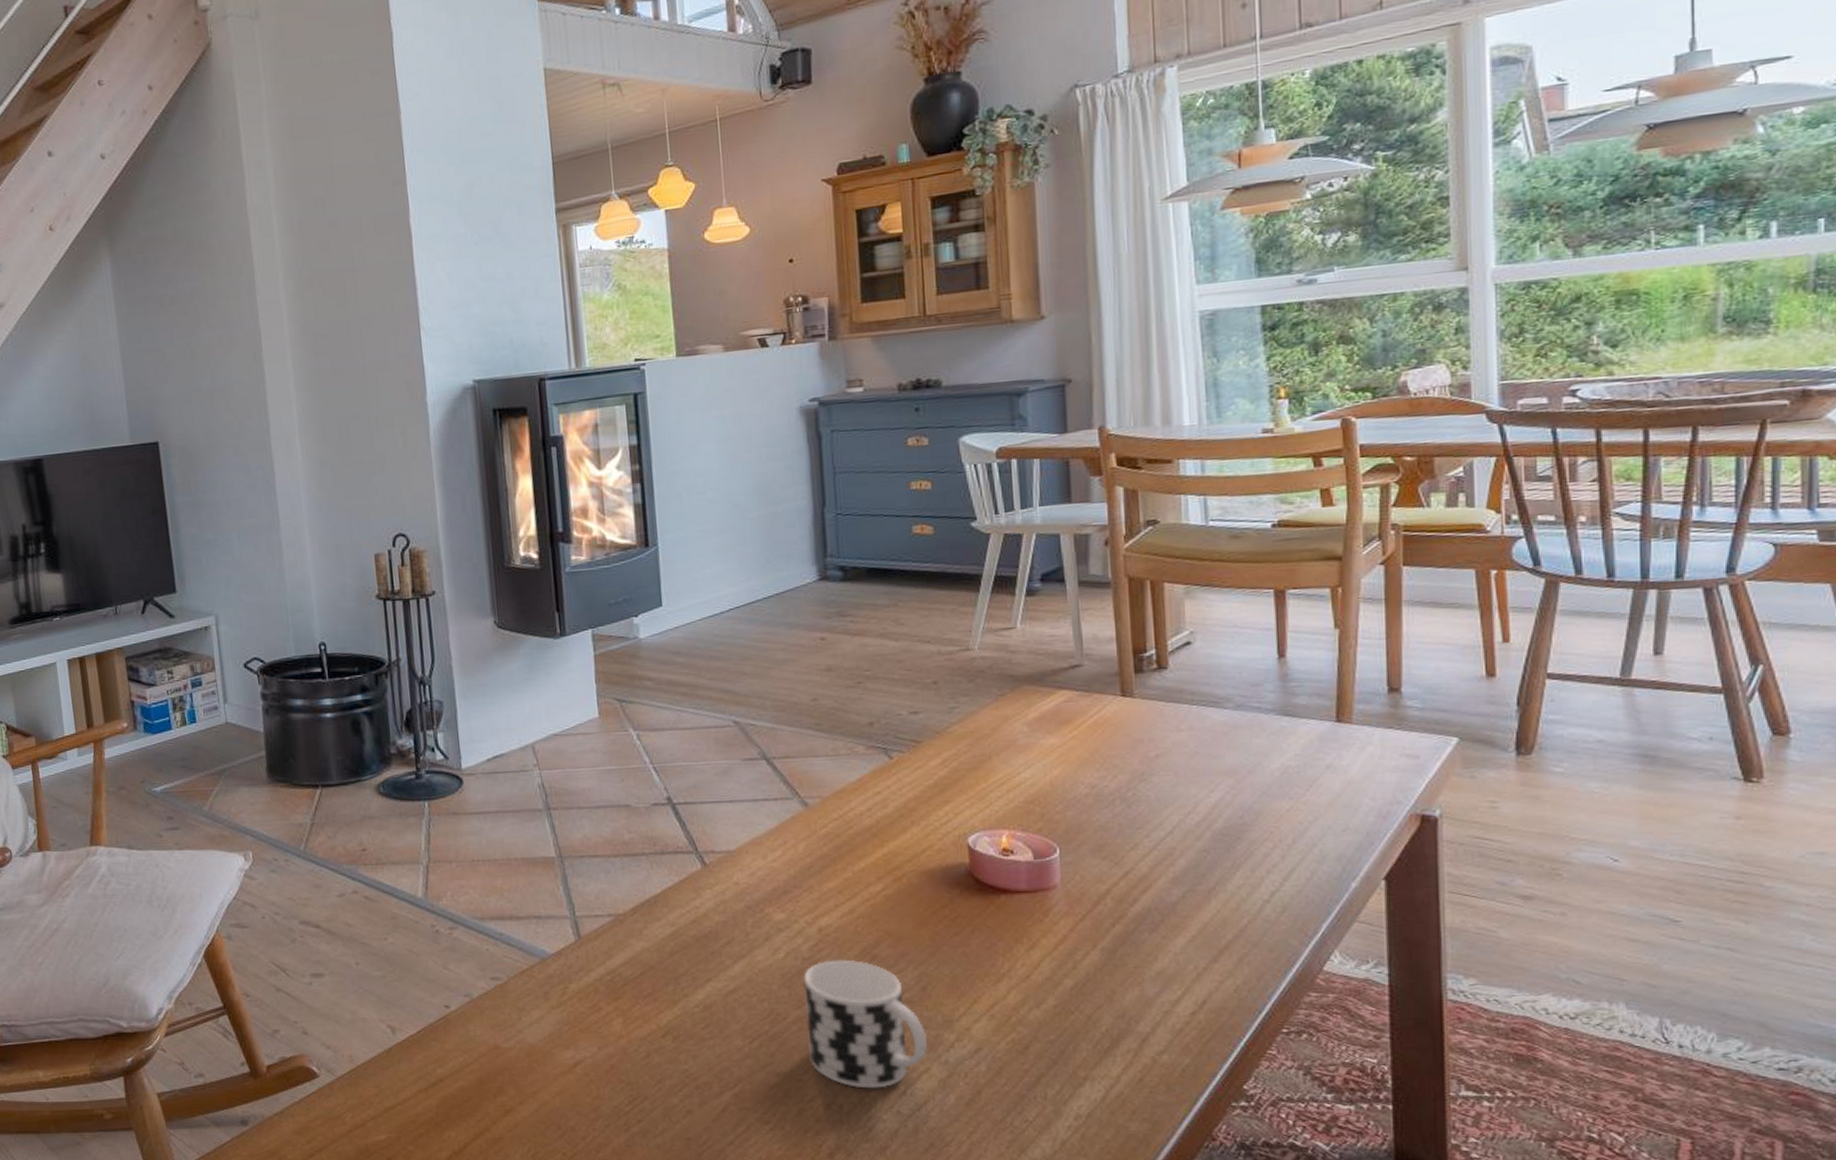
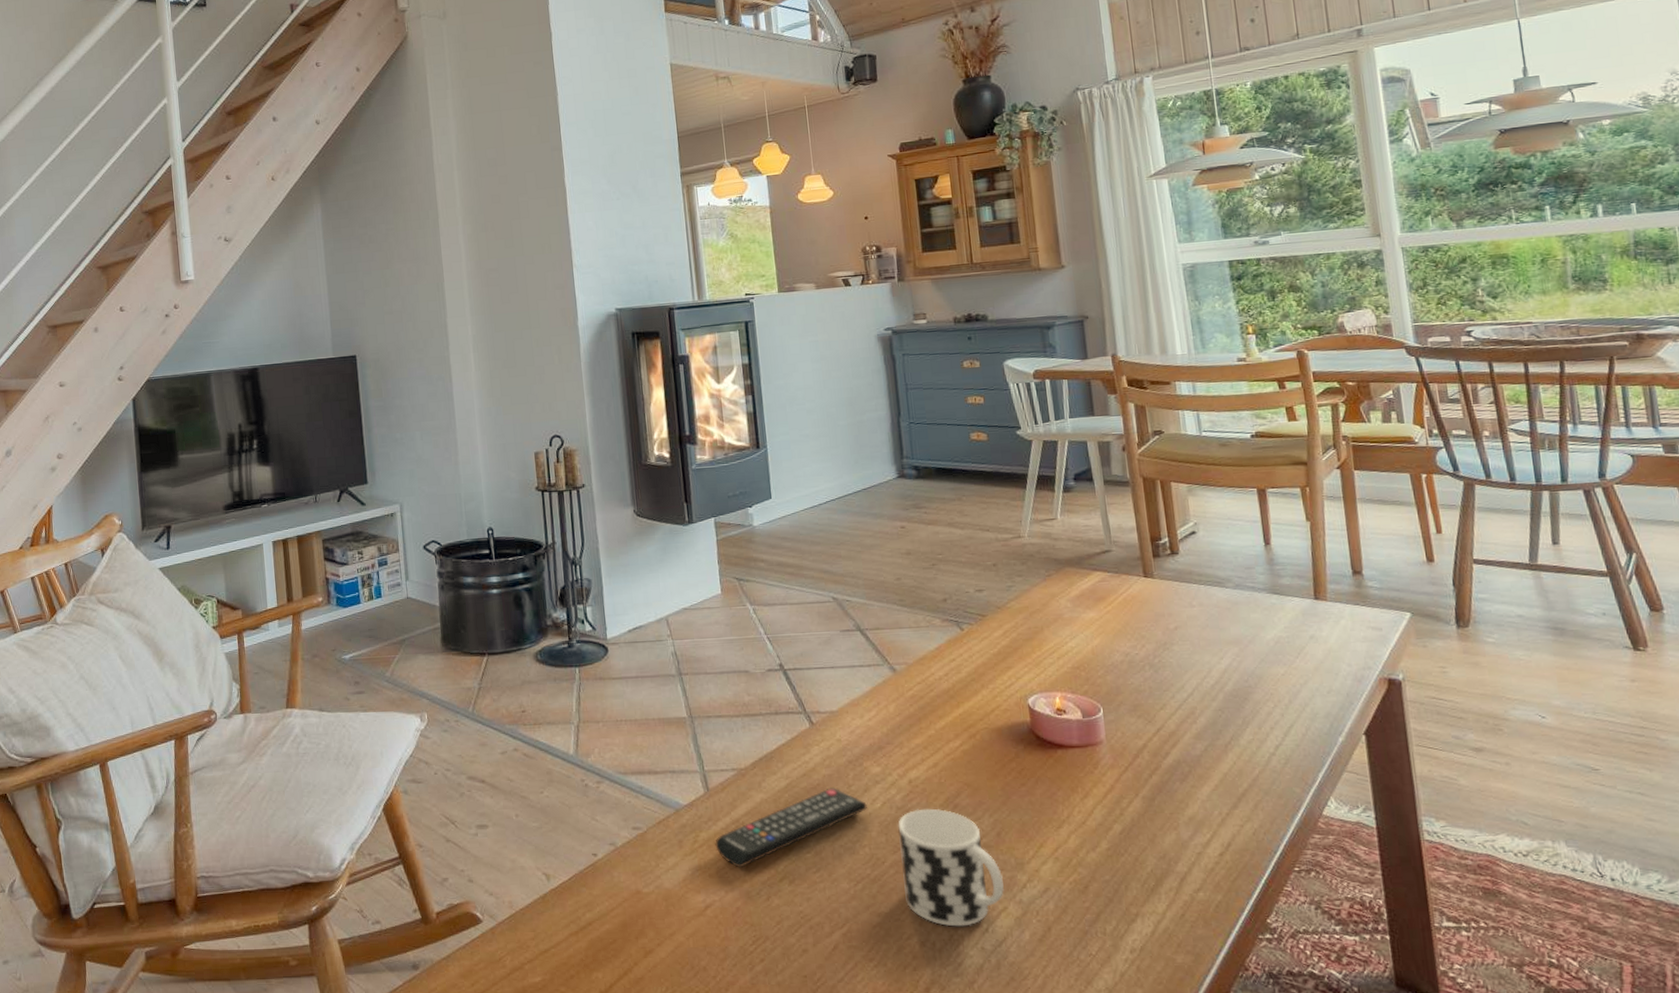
remote control: none [587,936,768,1022] -> present [715,787,867,868]

